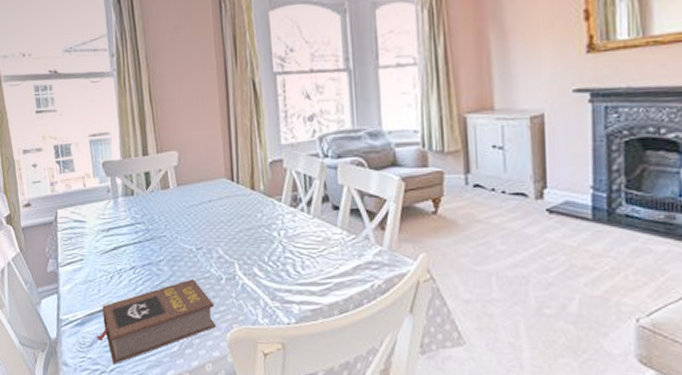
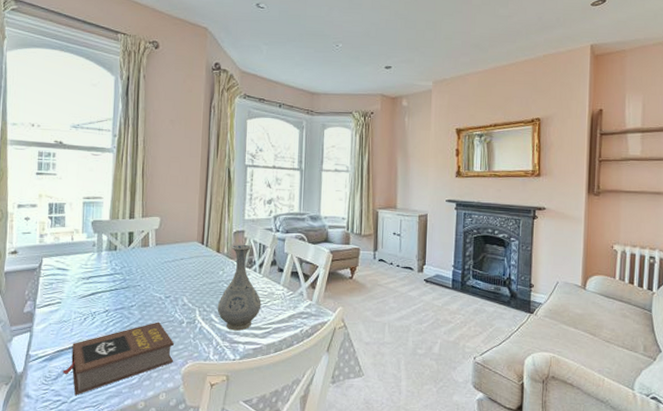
vase: none [260,177,316,288] -> present [217,244,261,331]

